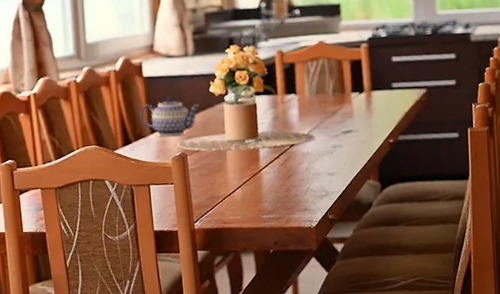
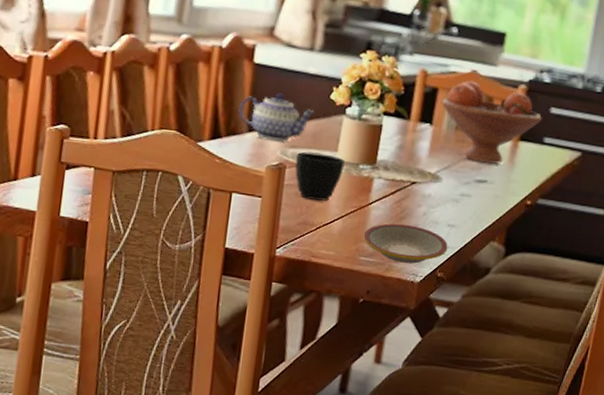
cup: none [193,137,233,178] -> present [294,151,345,201]
plate: none [261,180,333,214] -> present [363,223,448,264]
fruit bowl: none [299,50,387,117] -> present [441,80,543,164]

